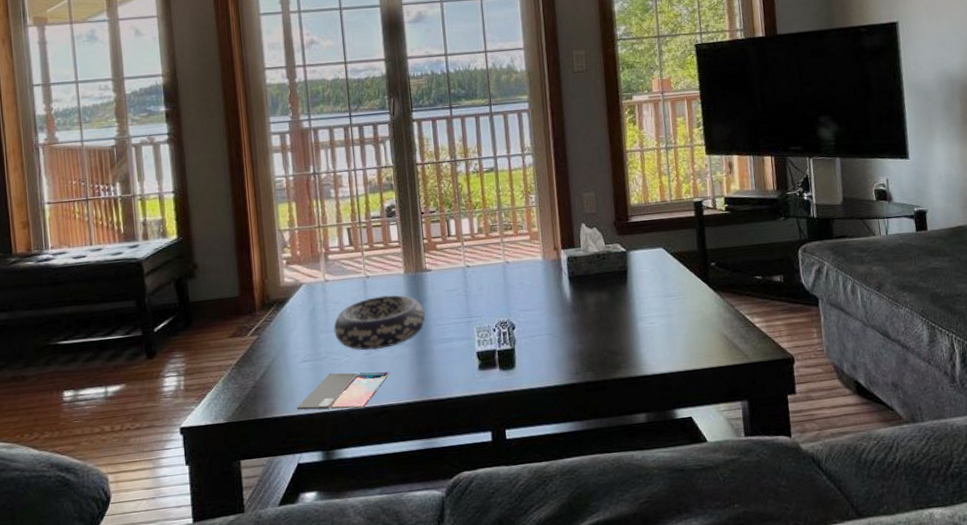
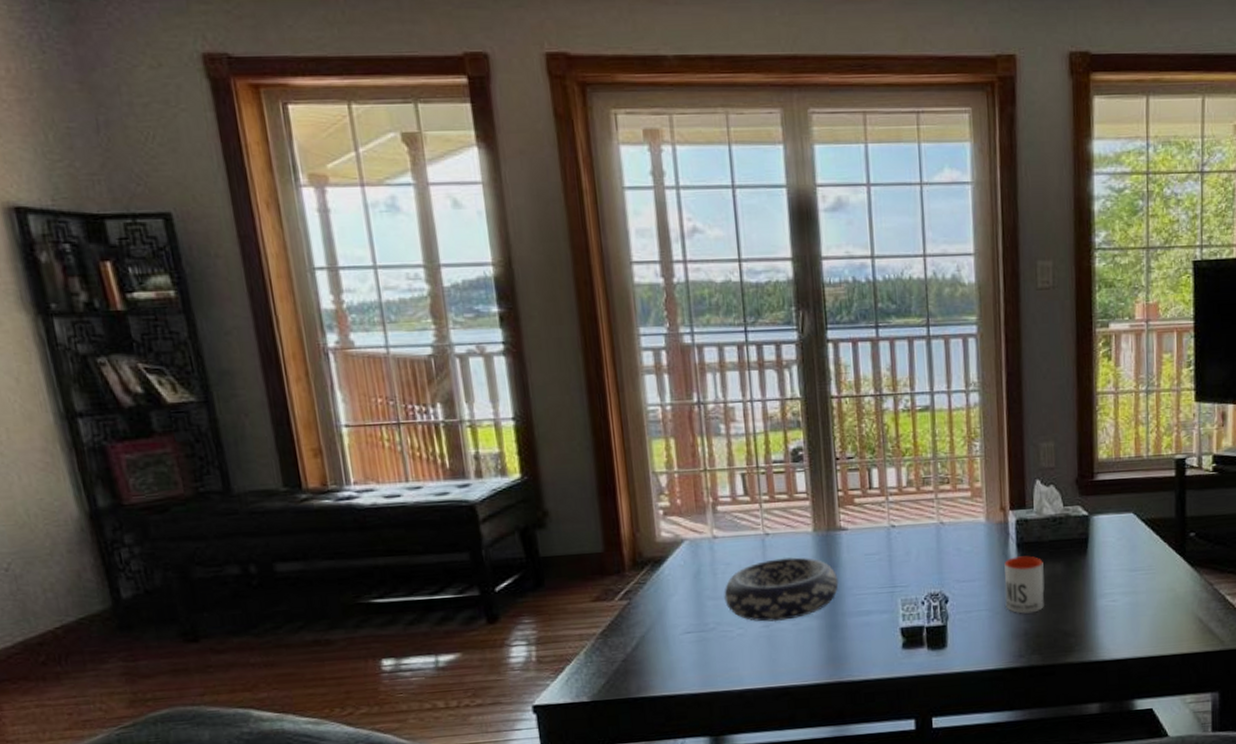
smartphone: present [297,371,390,410] -> none [679,647,794,690]
mug: none [559,287,594,337] -> present [1004,556,1045,614]

